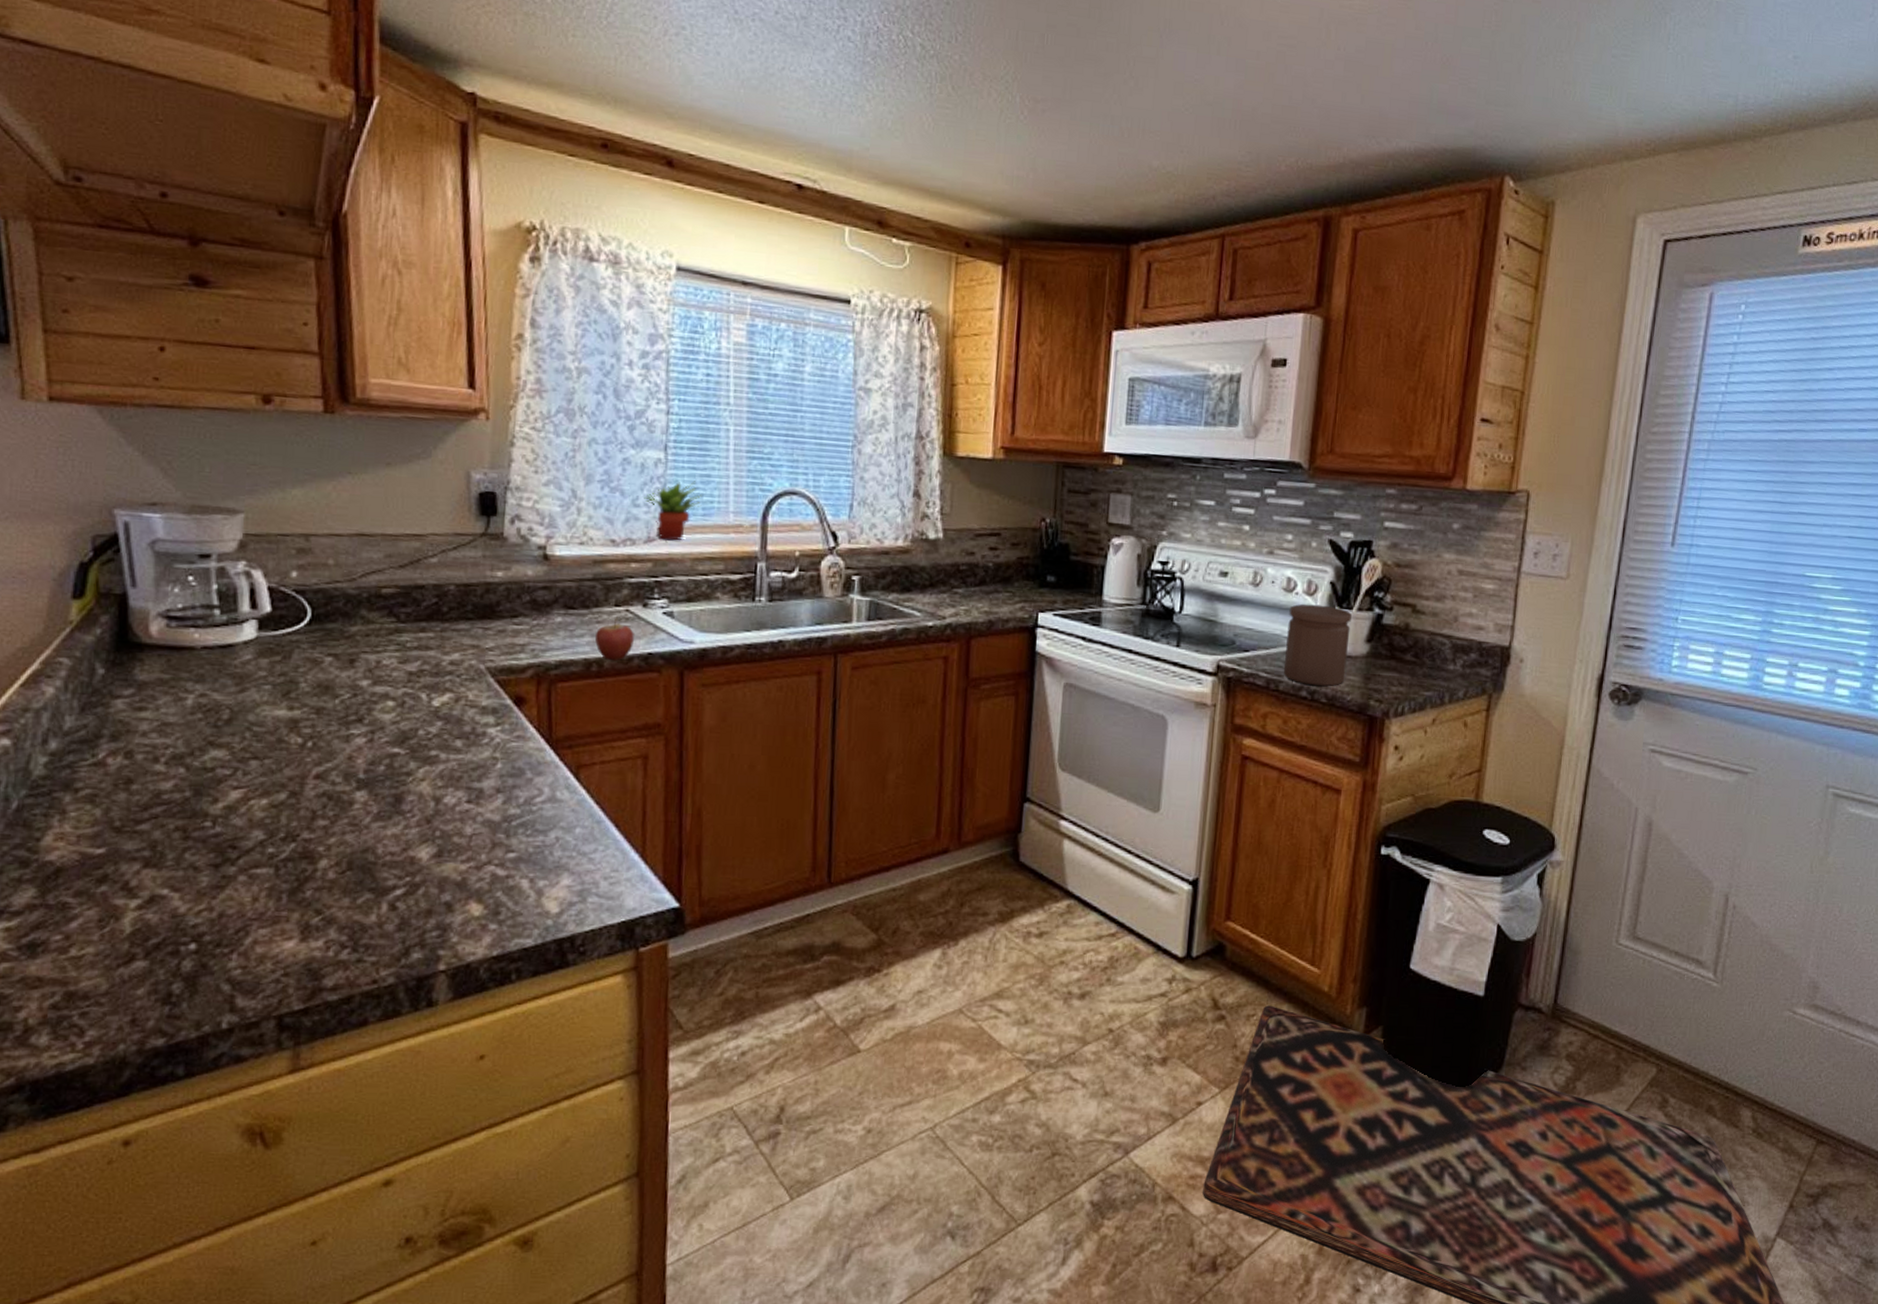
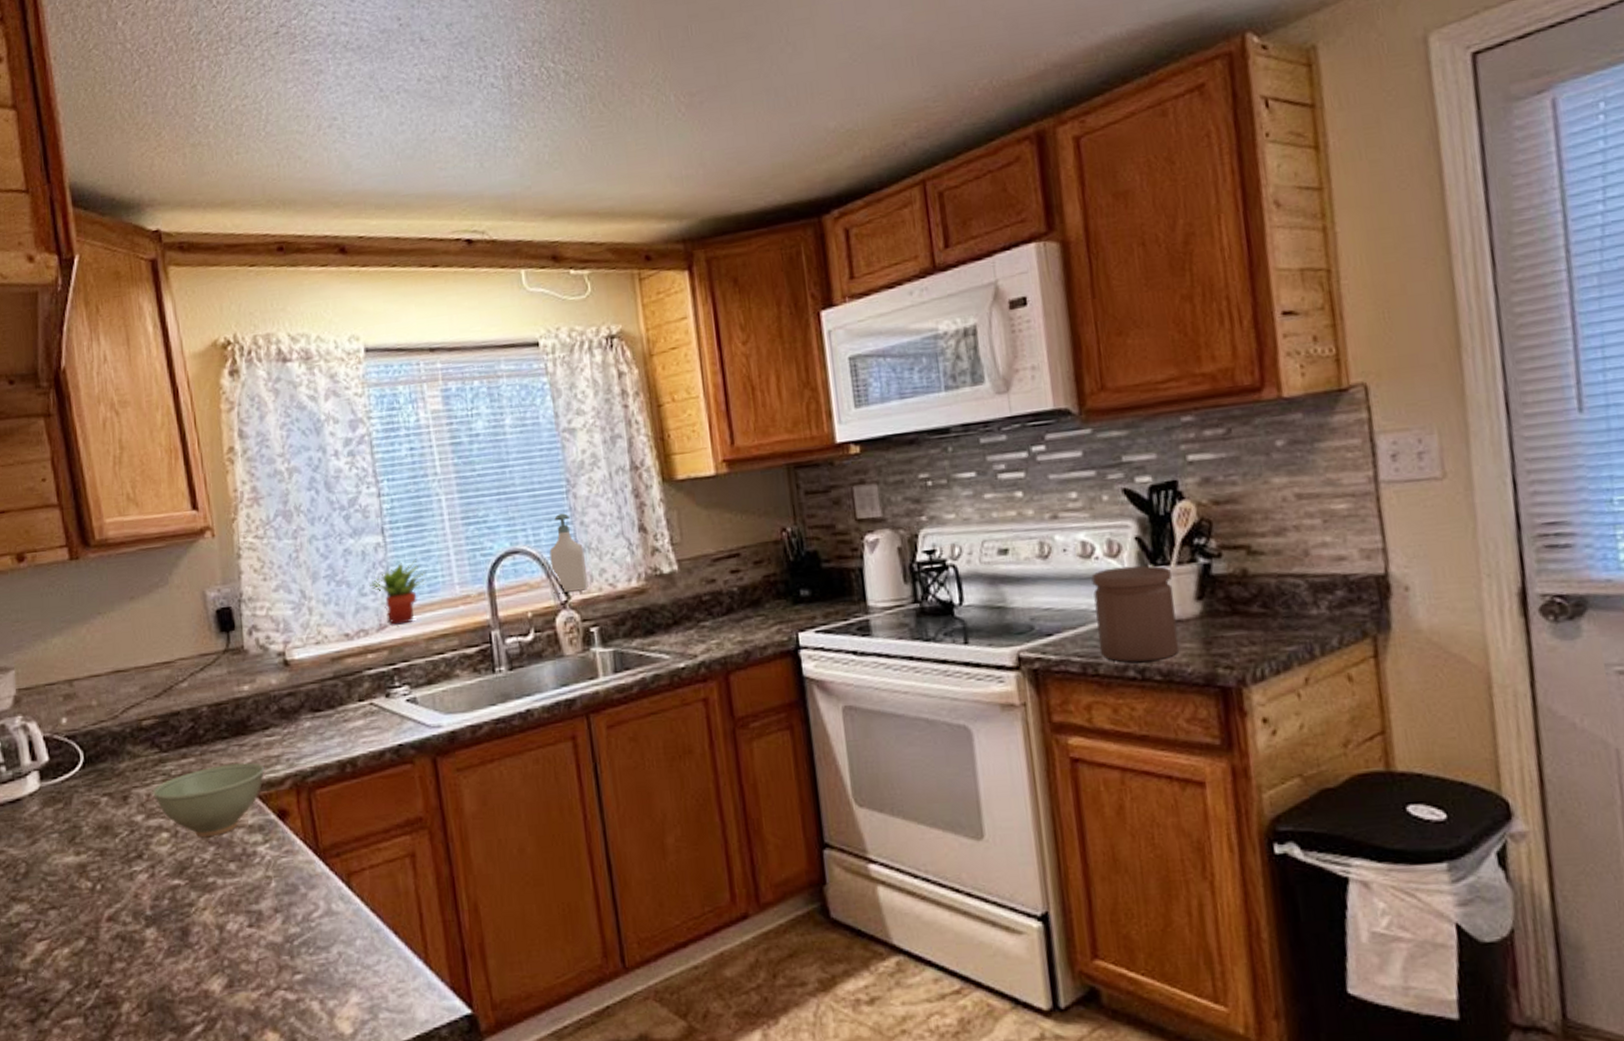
bowl: none [382,644,508,712] -> present [152,762,265,838]
fruit: present [594,615,634,662] -> none [344,711,383,759]
soap bottle: none [825,465,859,541] -> present [549,513,589,593]

